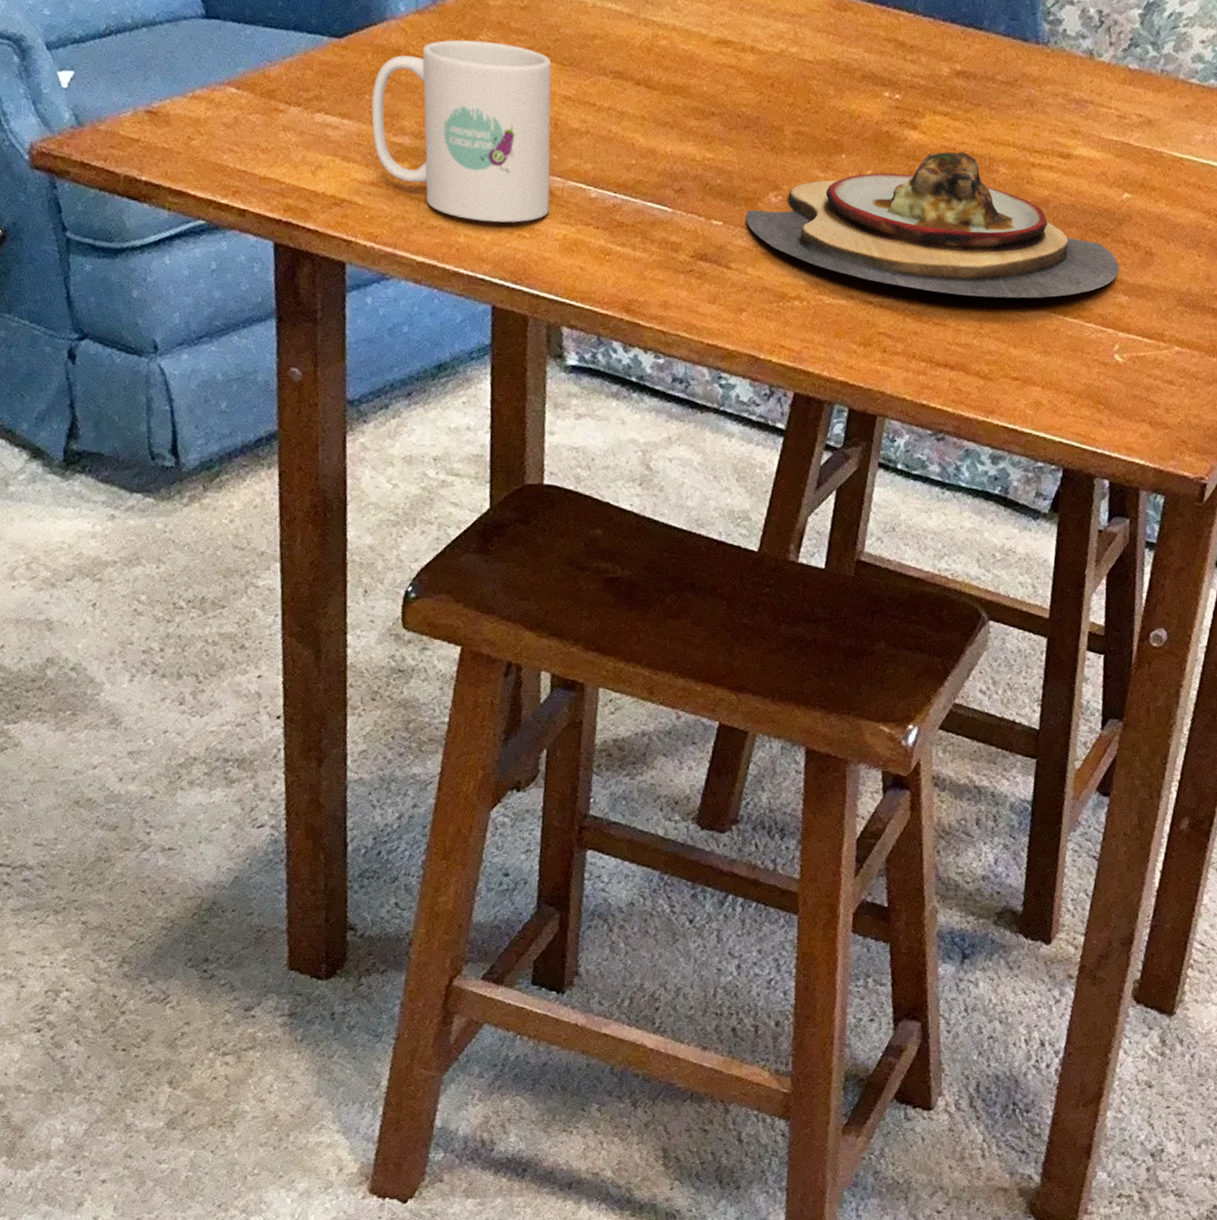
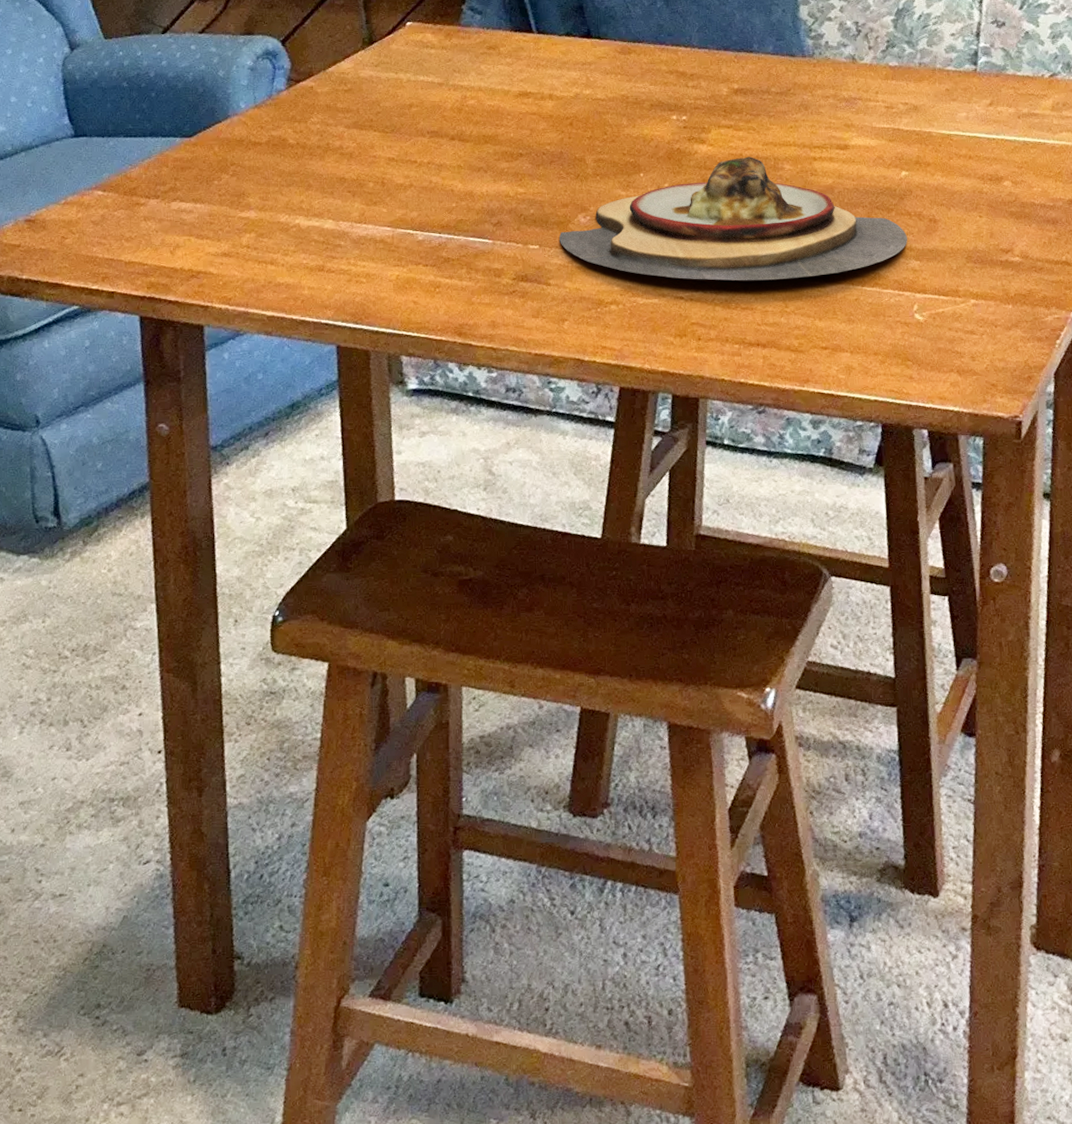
mug: present [371,40,552,223] -> none [220,122,382,274]

